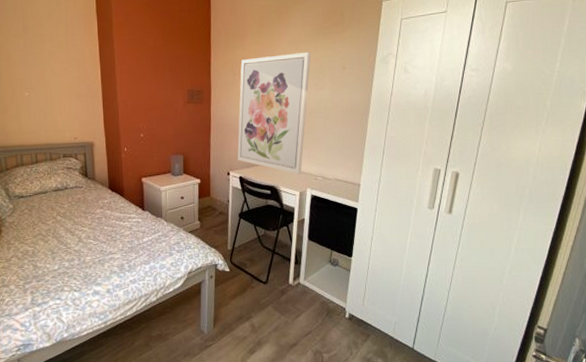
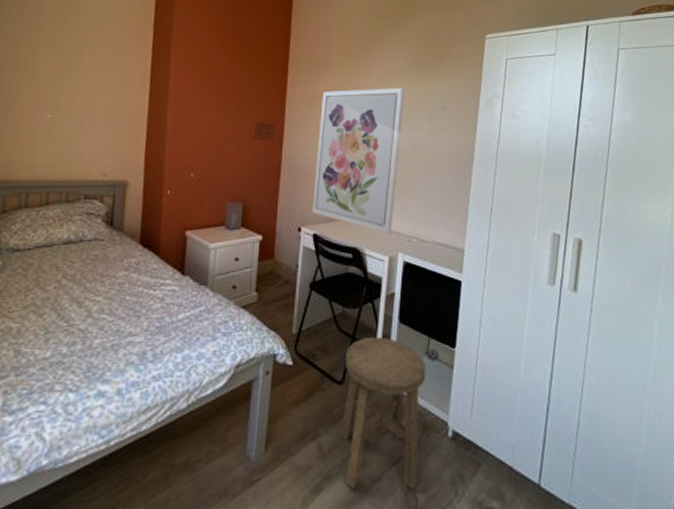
stool: none [267,250,329,351] -> present [341,336,426,490]

